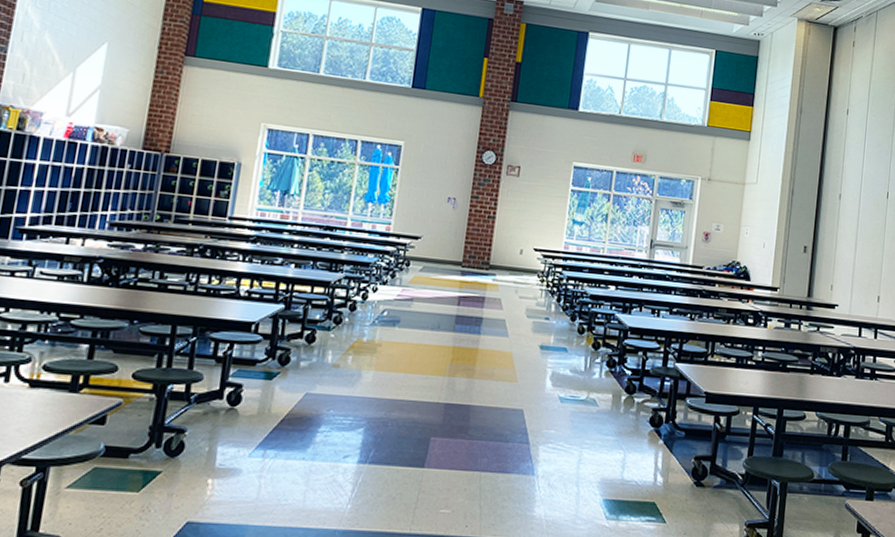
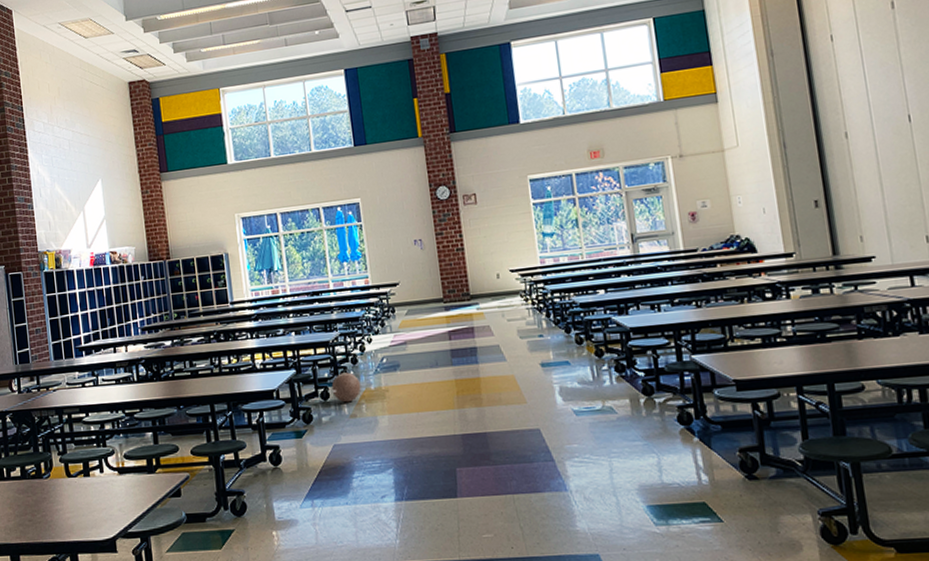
ball: none [319,318,354,351] -> present [331,372,361,403]

